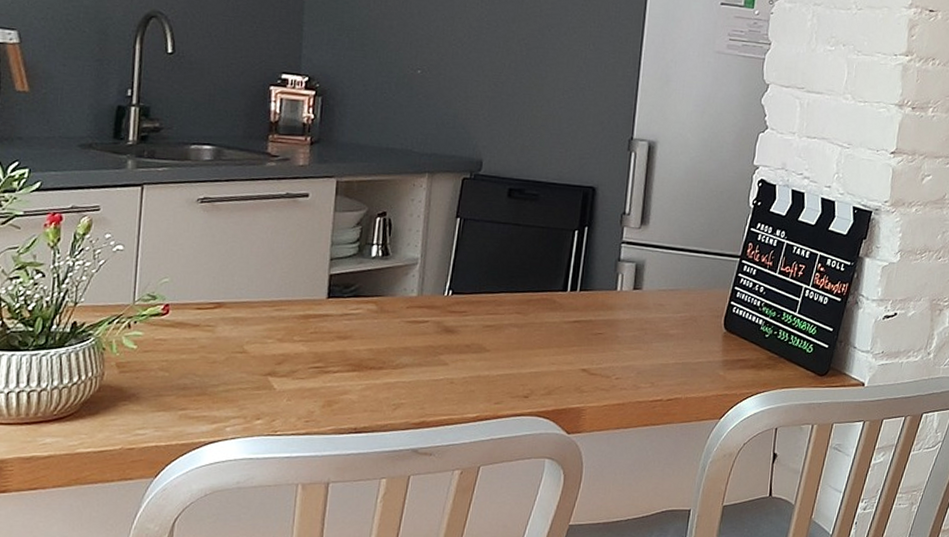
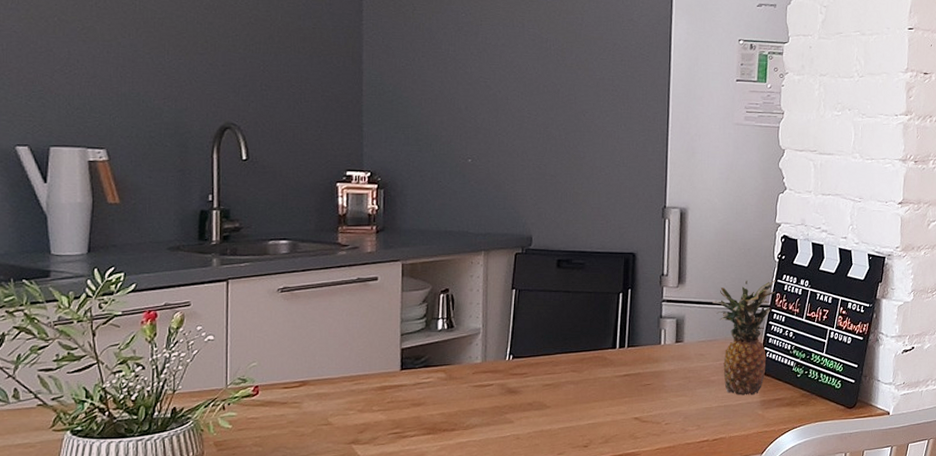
fruit: none [677,226,749,354] -> present [712,280,776,395]

